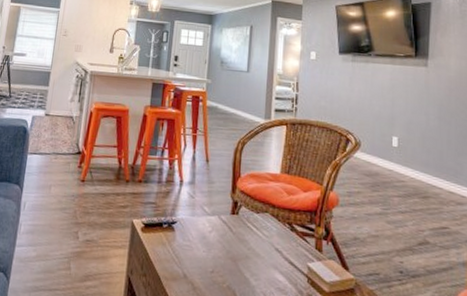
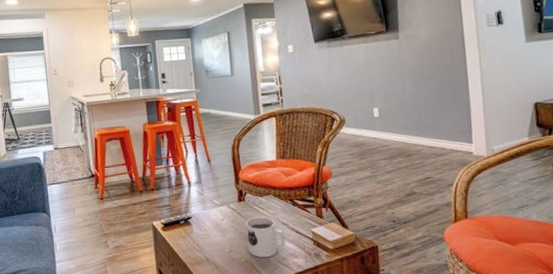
mug: none [232,236,277,288] -> present [245,217,286,258]

